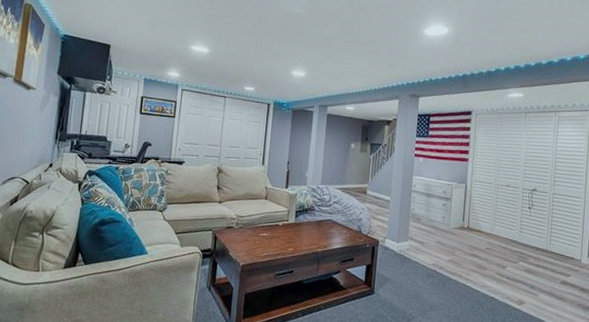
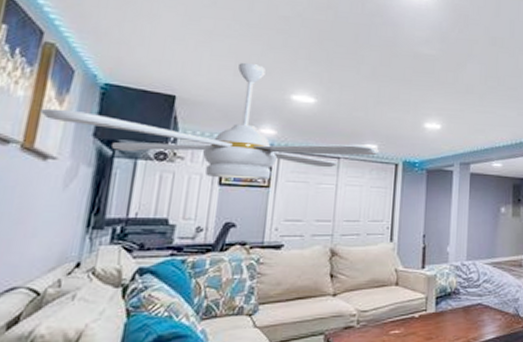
ceiling fan: none [24,19,256,112] -> present [40,62,379,180]

